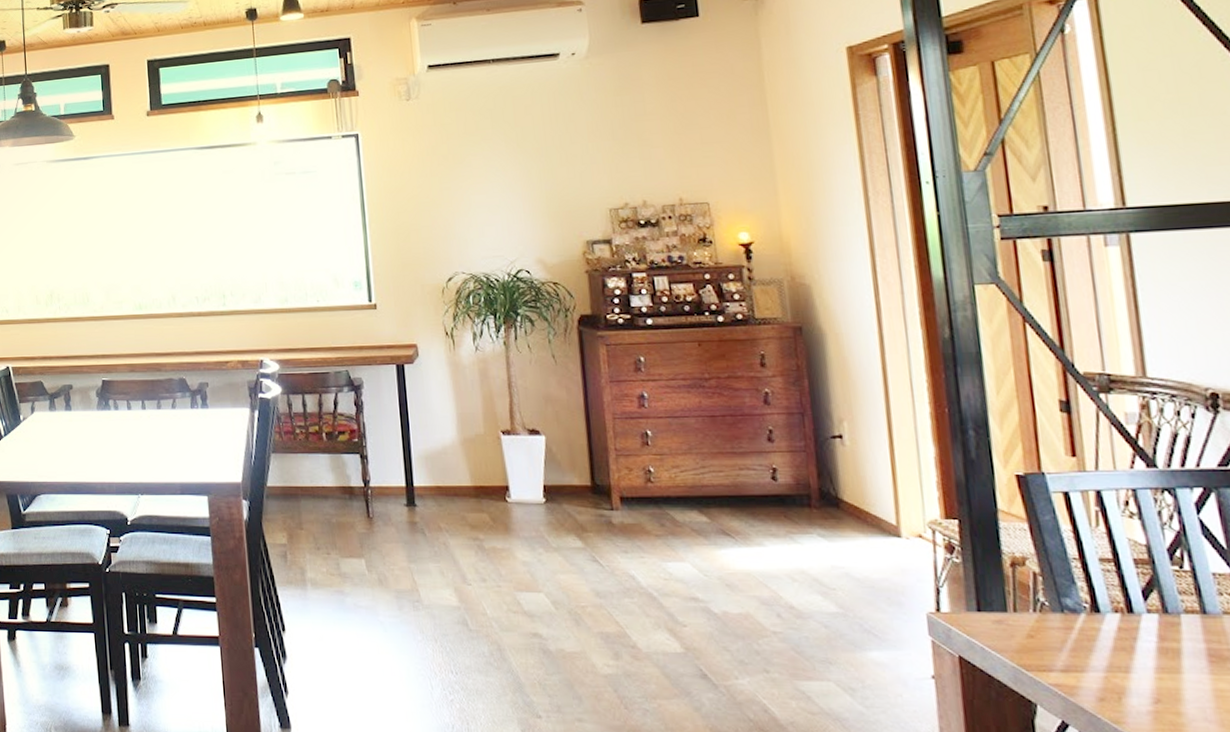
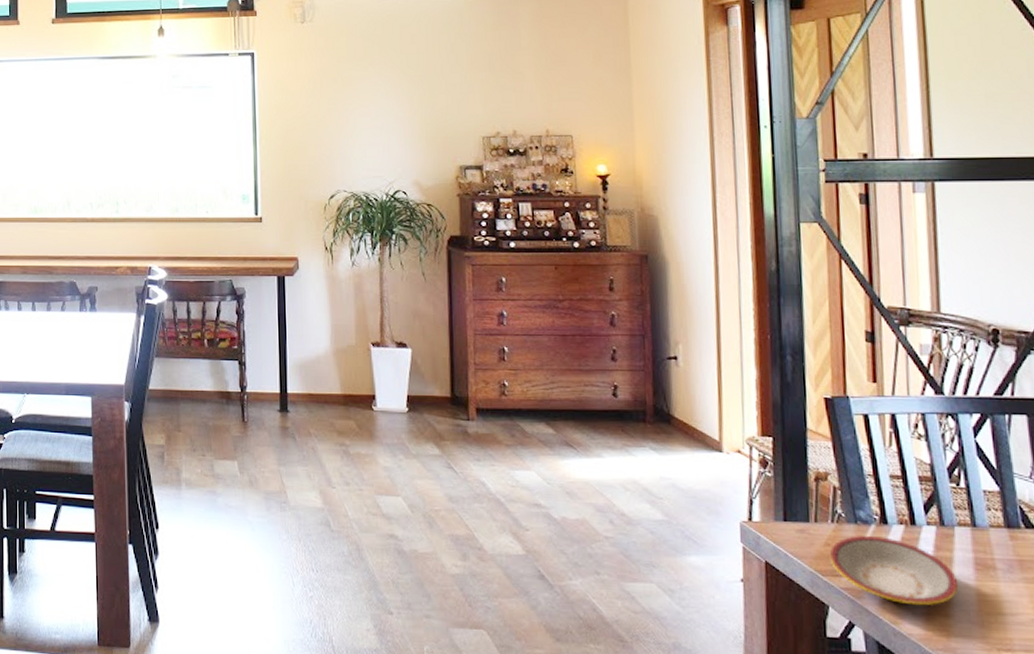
plate: none [1033,626,1191,703] -> present [829,536,959,606]

